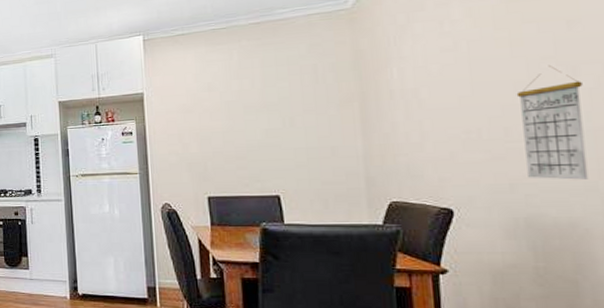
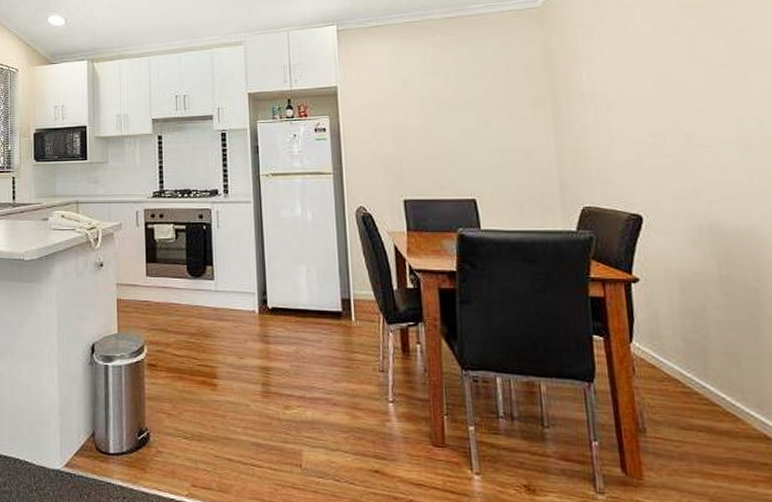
calendar: present [516,64,589,180] -> none [695,71,763,187]

